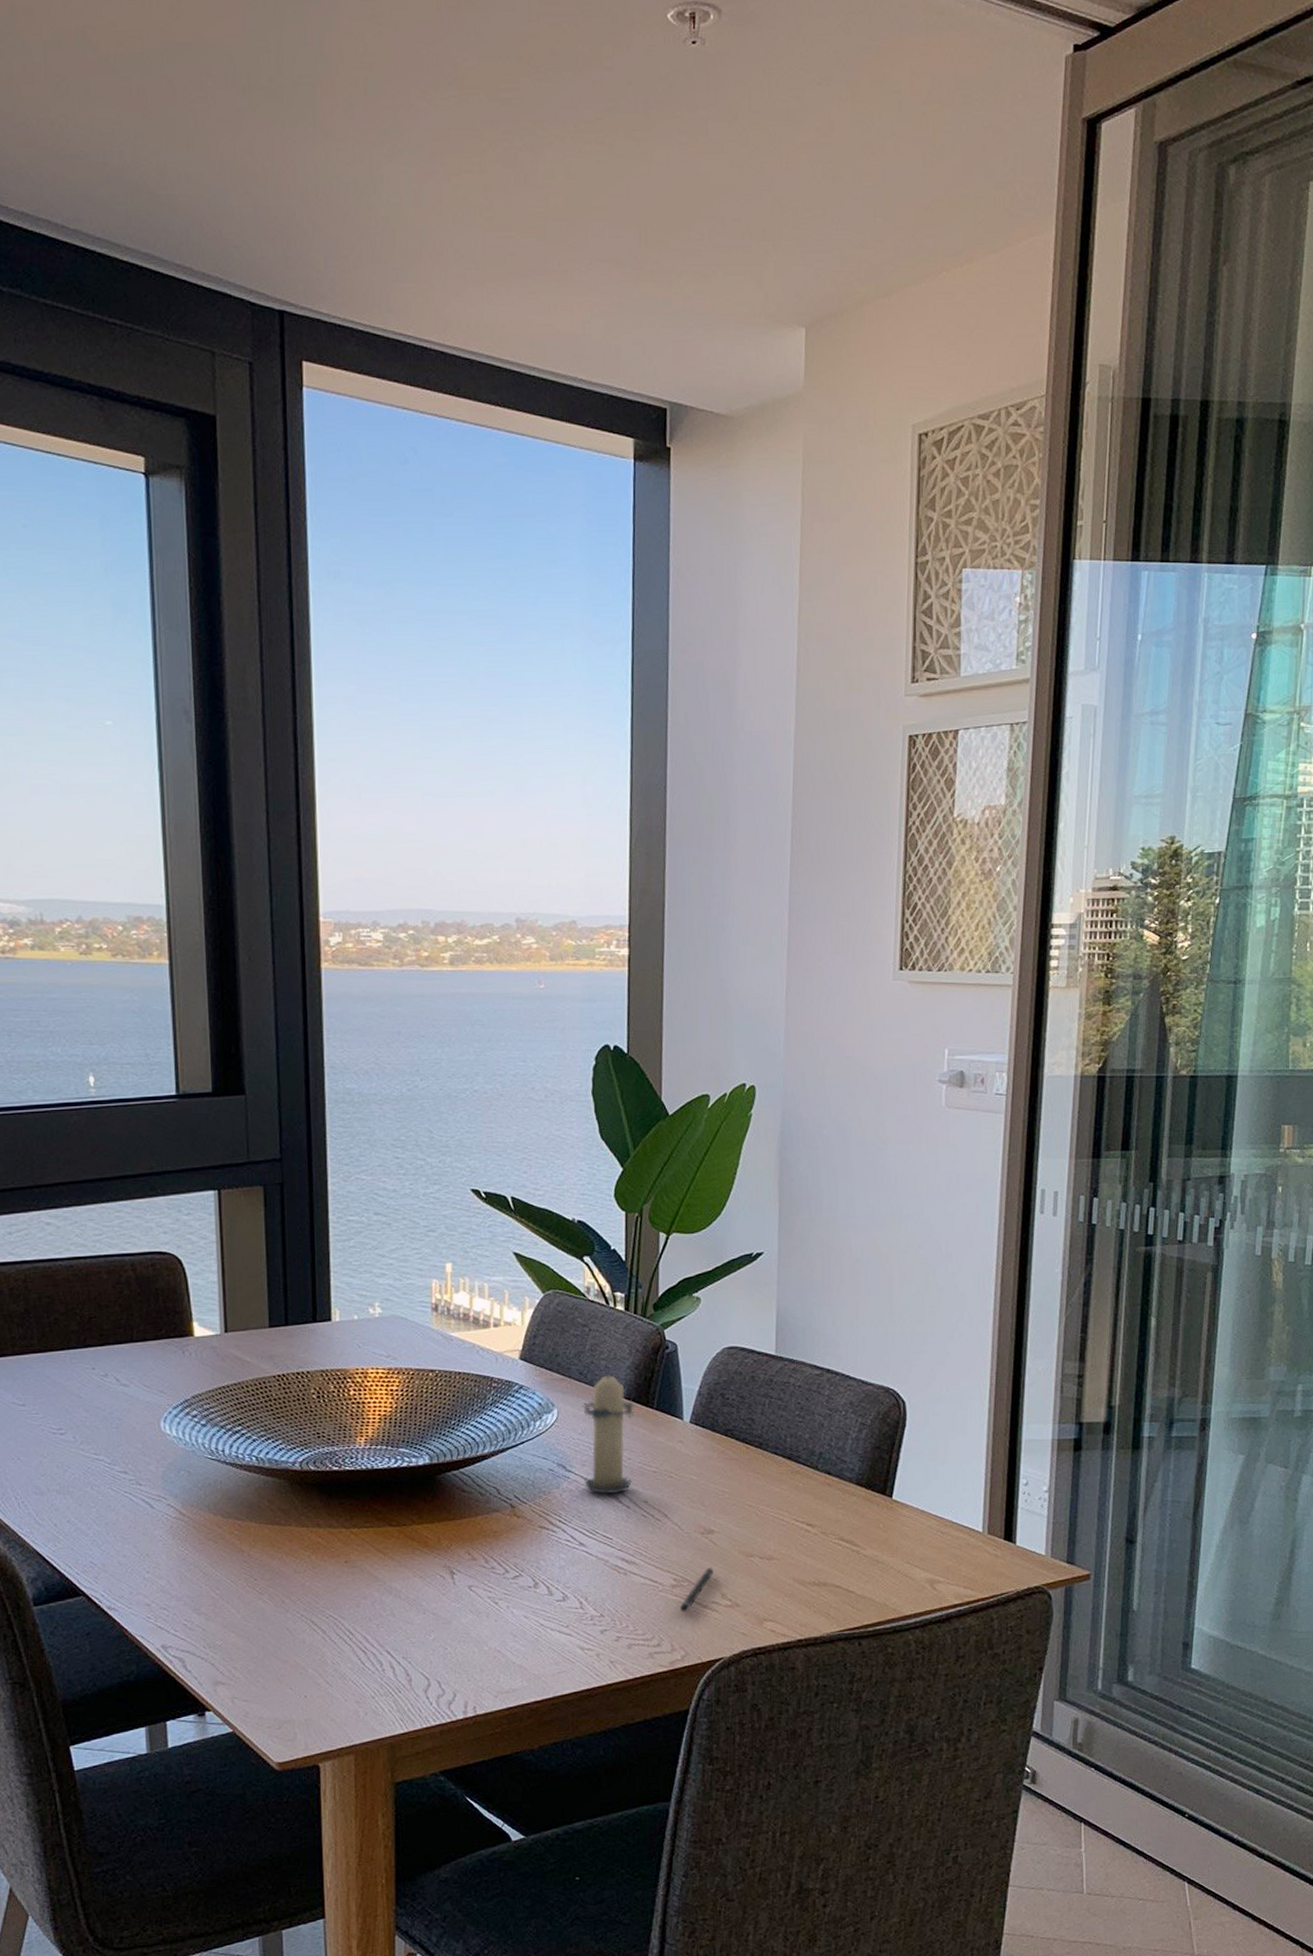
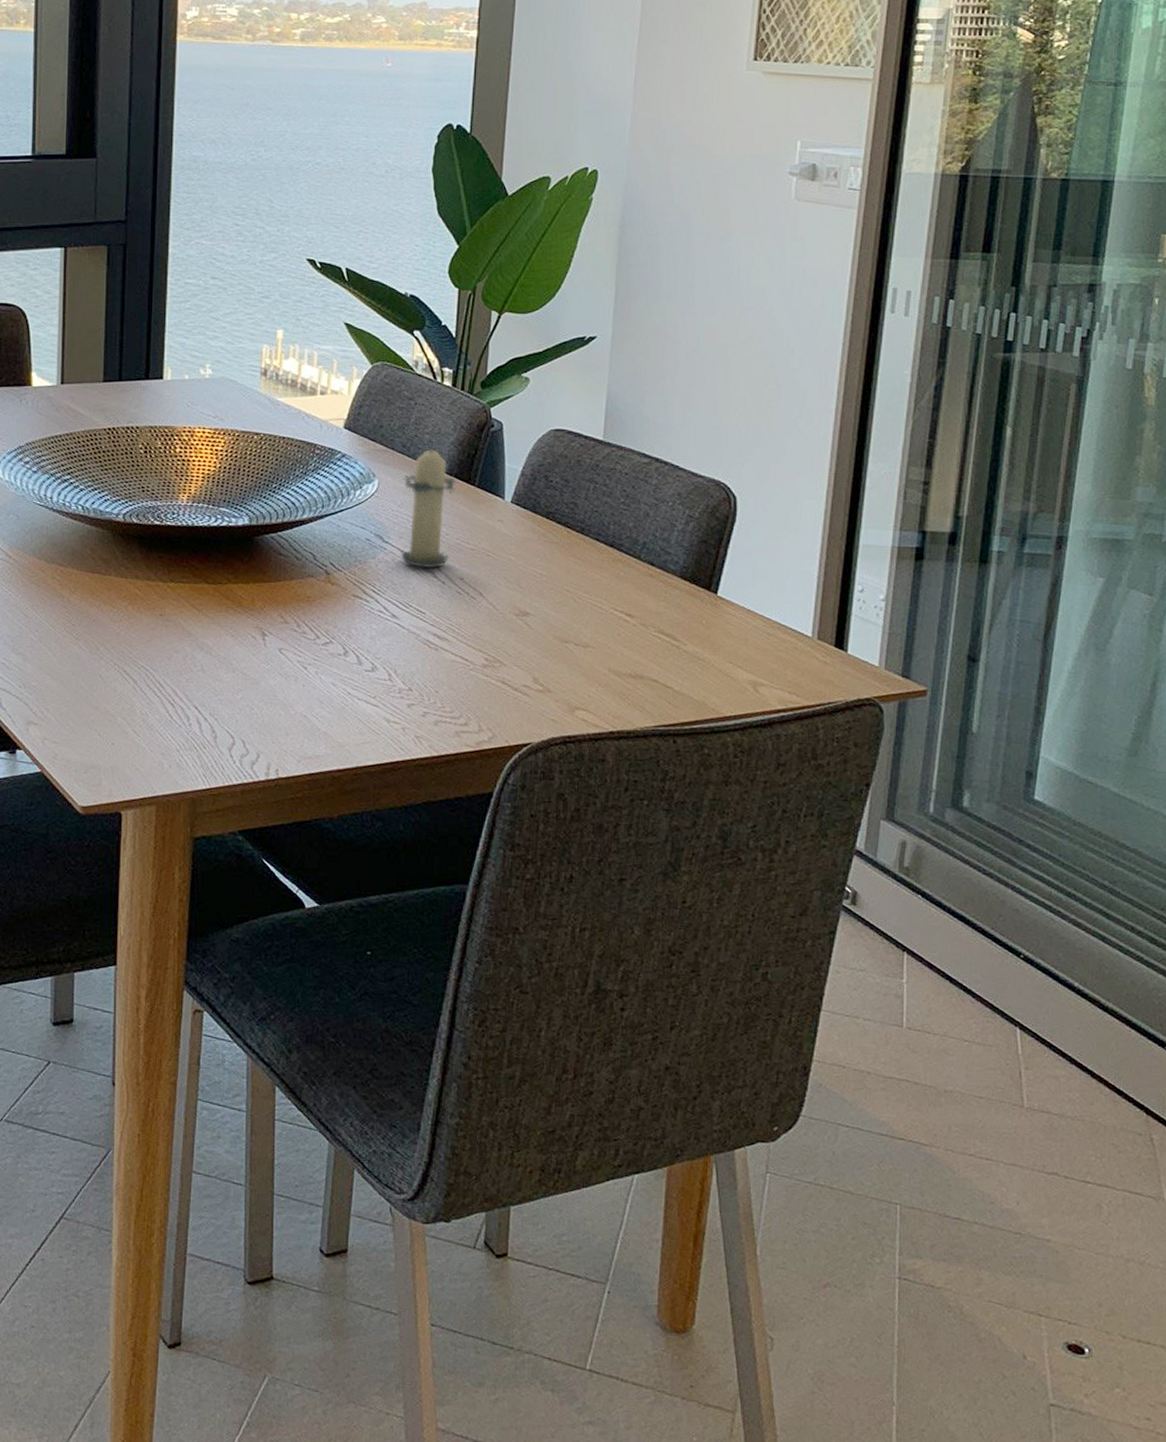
pen: present [679,1568,714,1613] -> none [489,650,527,694]

